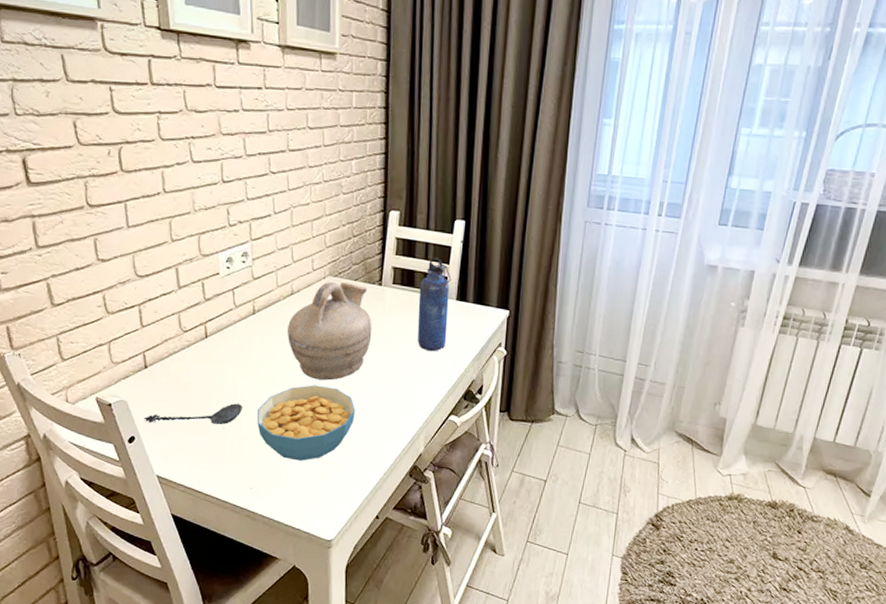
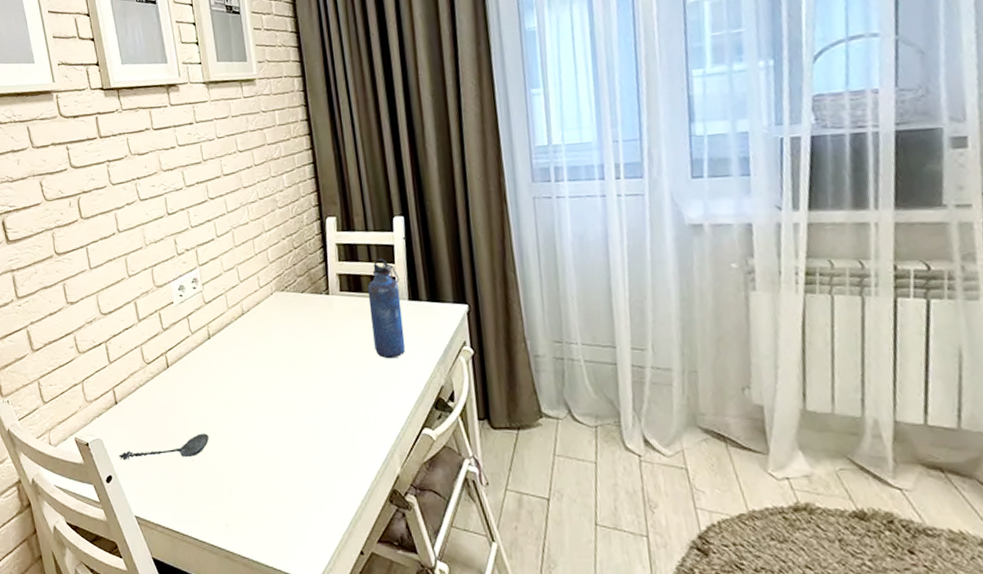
cereal bowl: present [257,385,356,461] -> none [224,406,322,492]
teapot: present [288,281,372,381] -> none [242,295,327,401]

